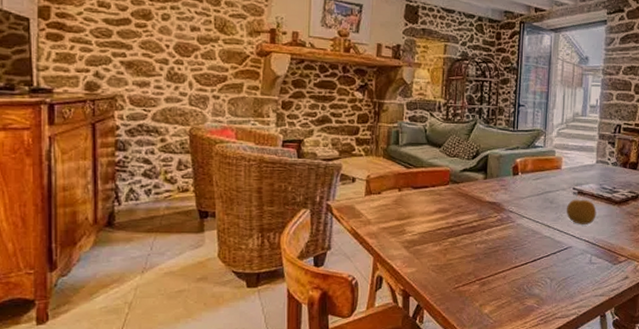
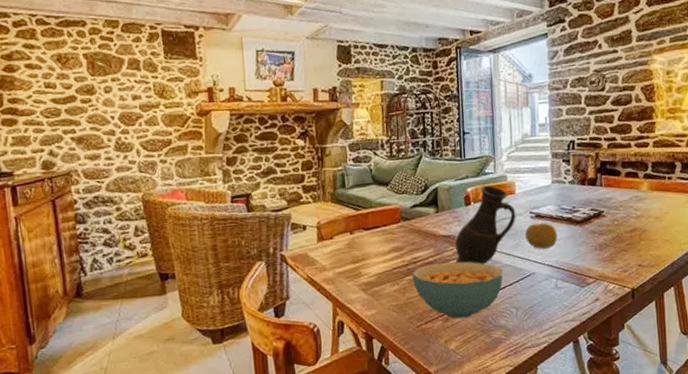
cereal bowl: none [454,228,542,284] -> present [412,261,503,319]
jug: none [498,158,560,234] -> present [455,185,516,265]

